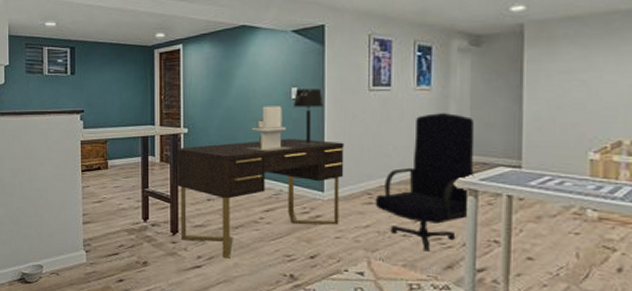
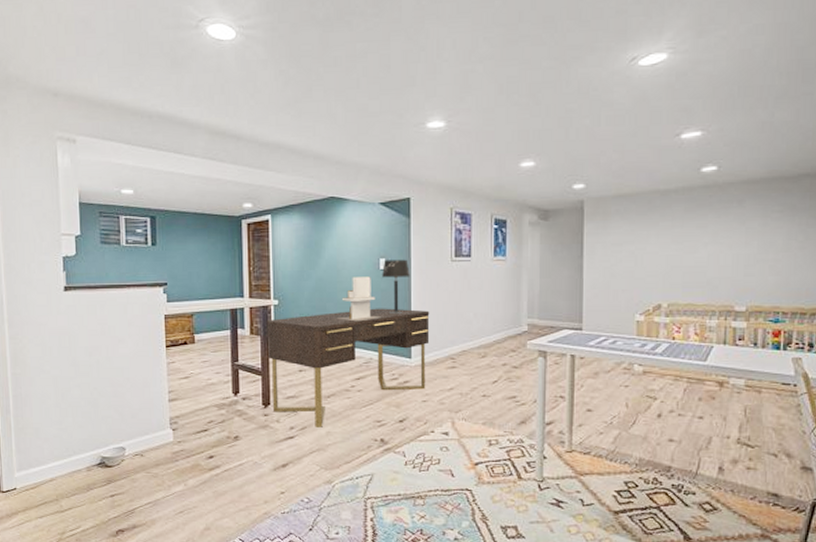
office chair: present [375,113,476,252] -> none [458,282,545,409]

